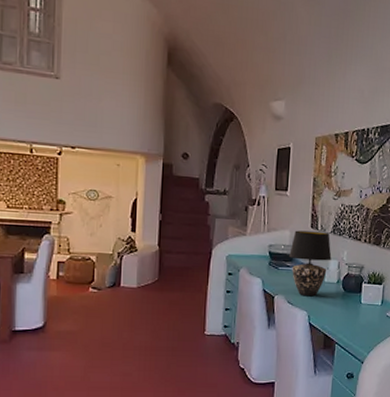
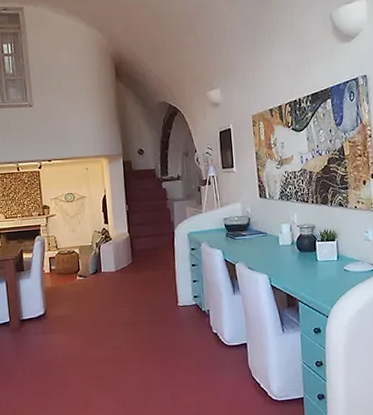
table lamp: present [289,230,332,297] -> none [243,199,283,261]

